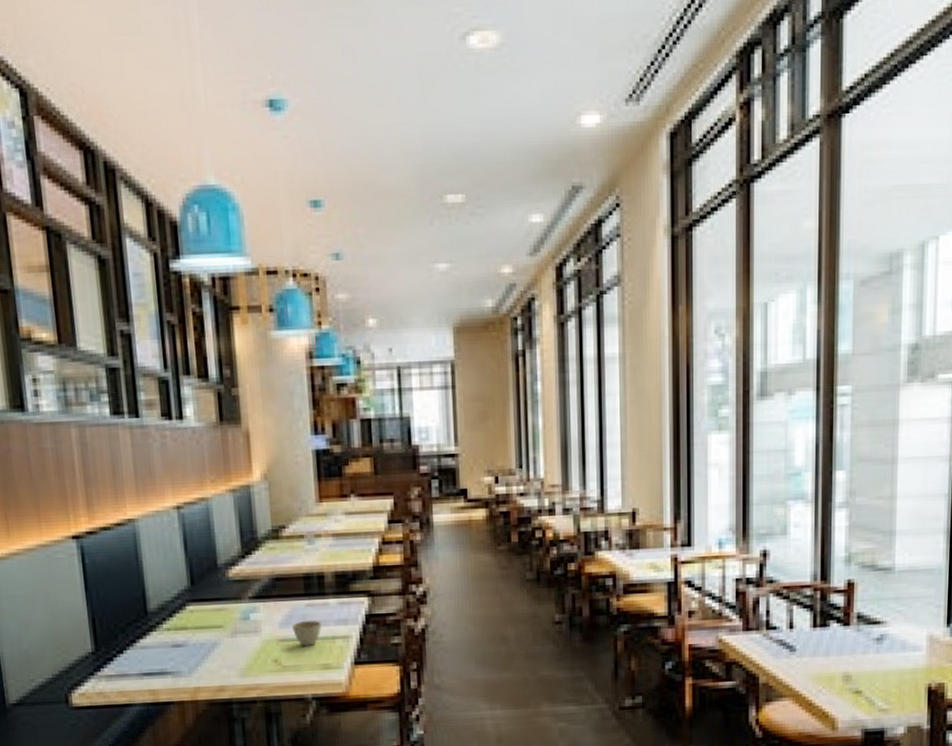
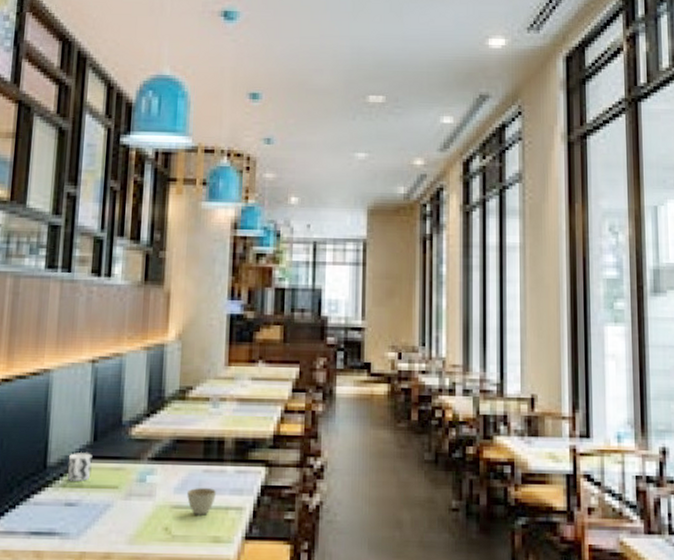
cup: none [168,597,194,624] -> present [67,453,92,481]

